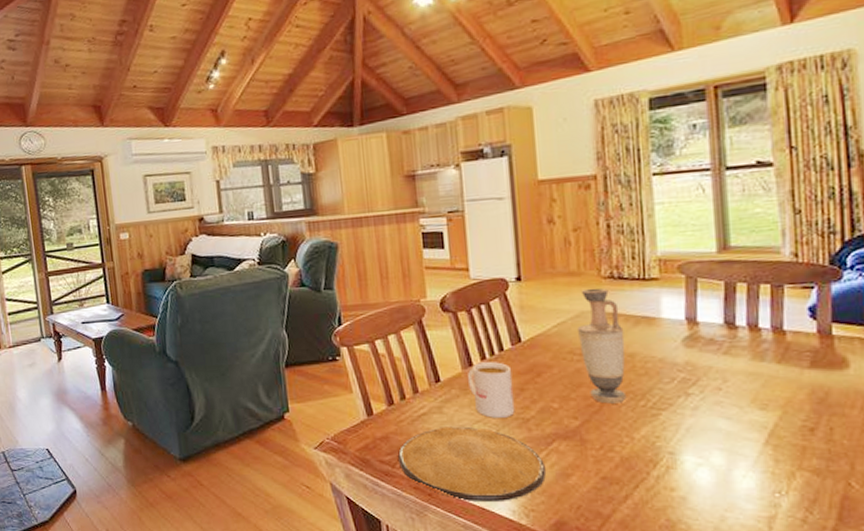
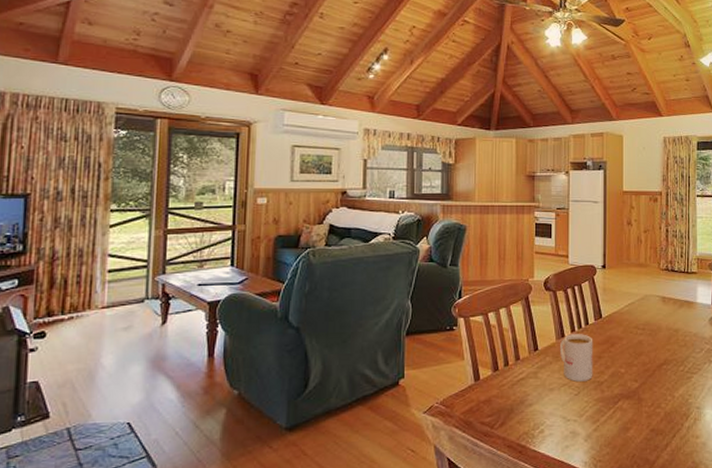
plate: present [398,426,546,501] -> none [497,389,611,456]
vase: present [576,288,627,404] -> none [641,277,673,369]

